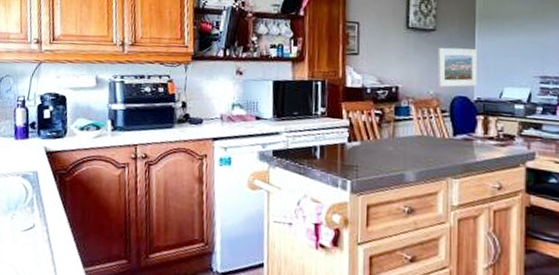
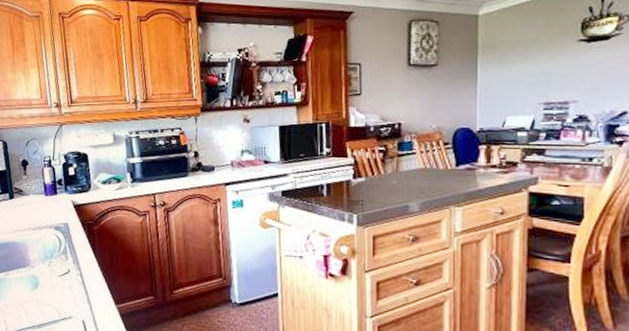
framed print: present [437,47,477,88] -> none [440,81,480,121]

